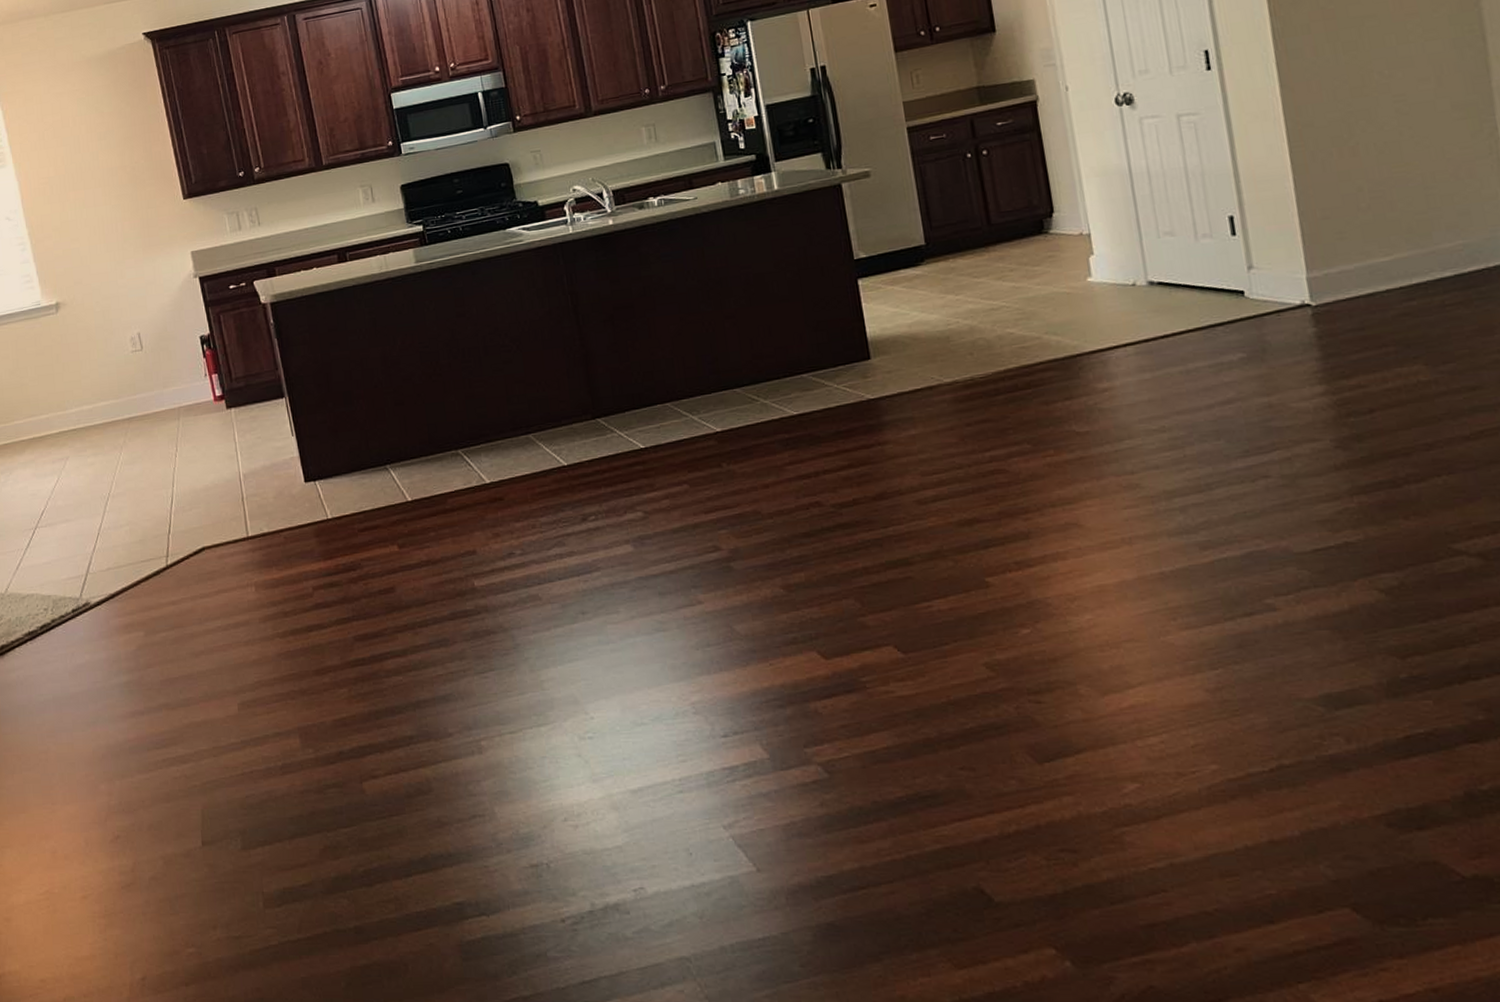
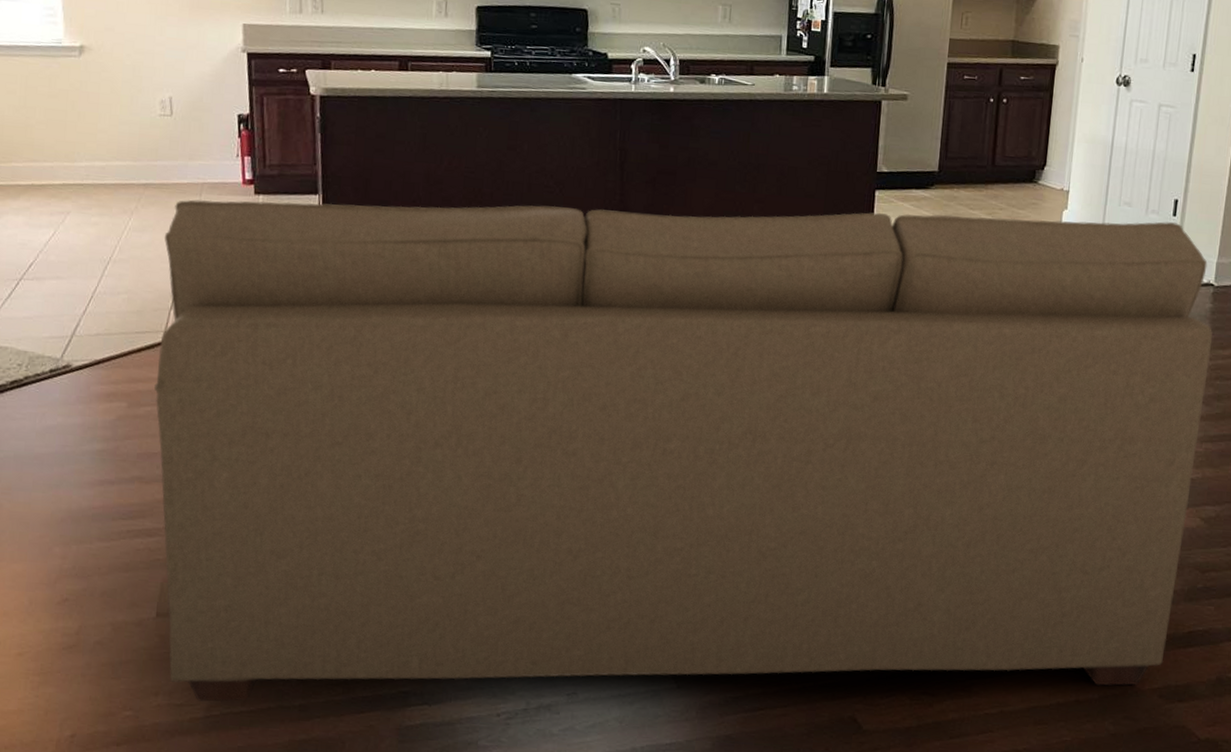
sofa: none [153,242,1381,931] -> present [154,199,1213,702]

